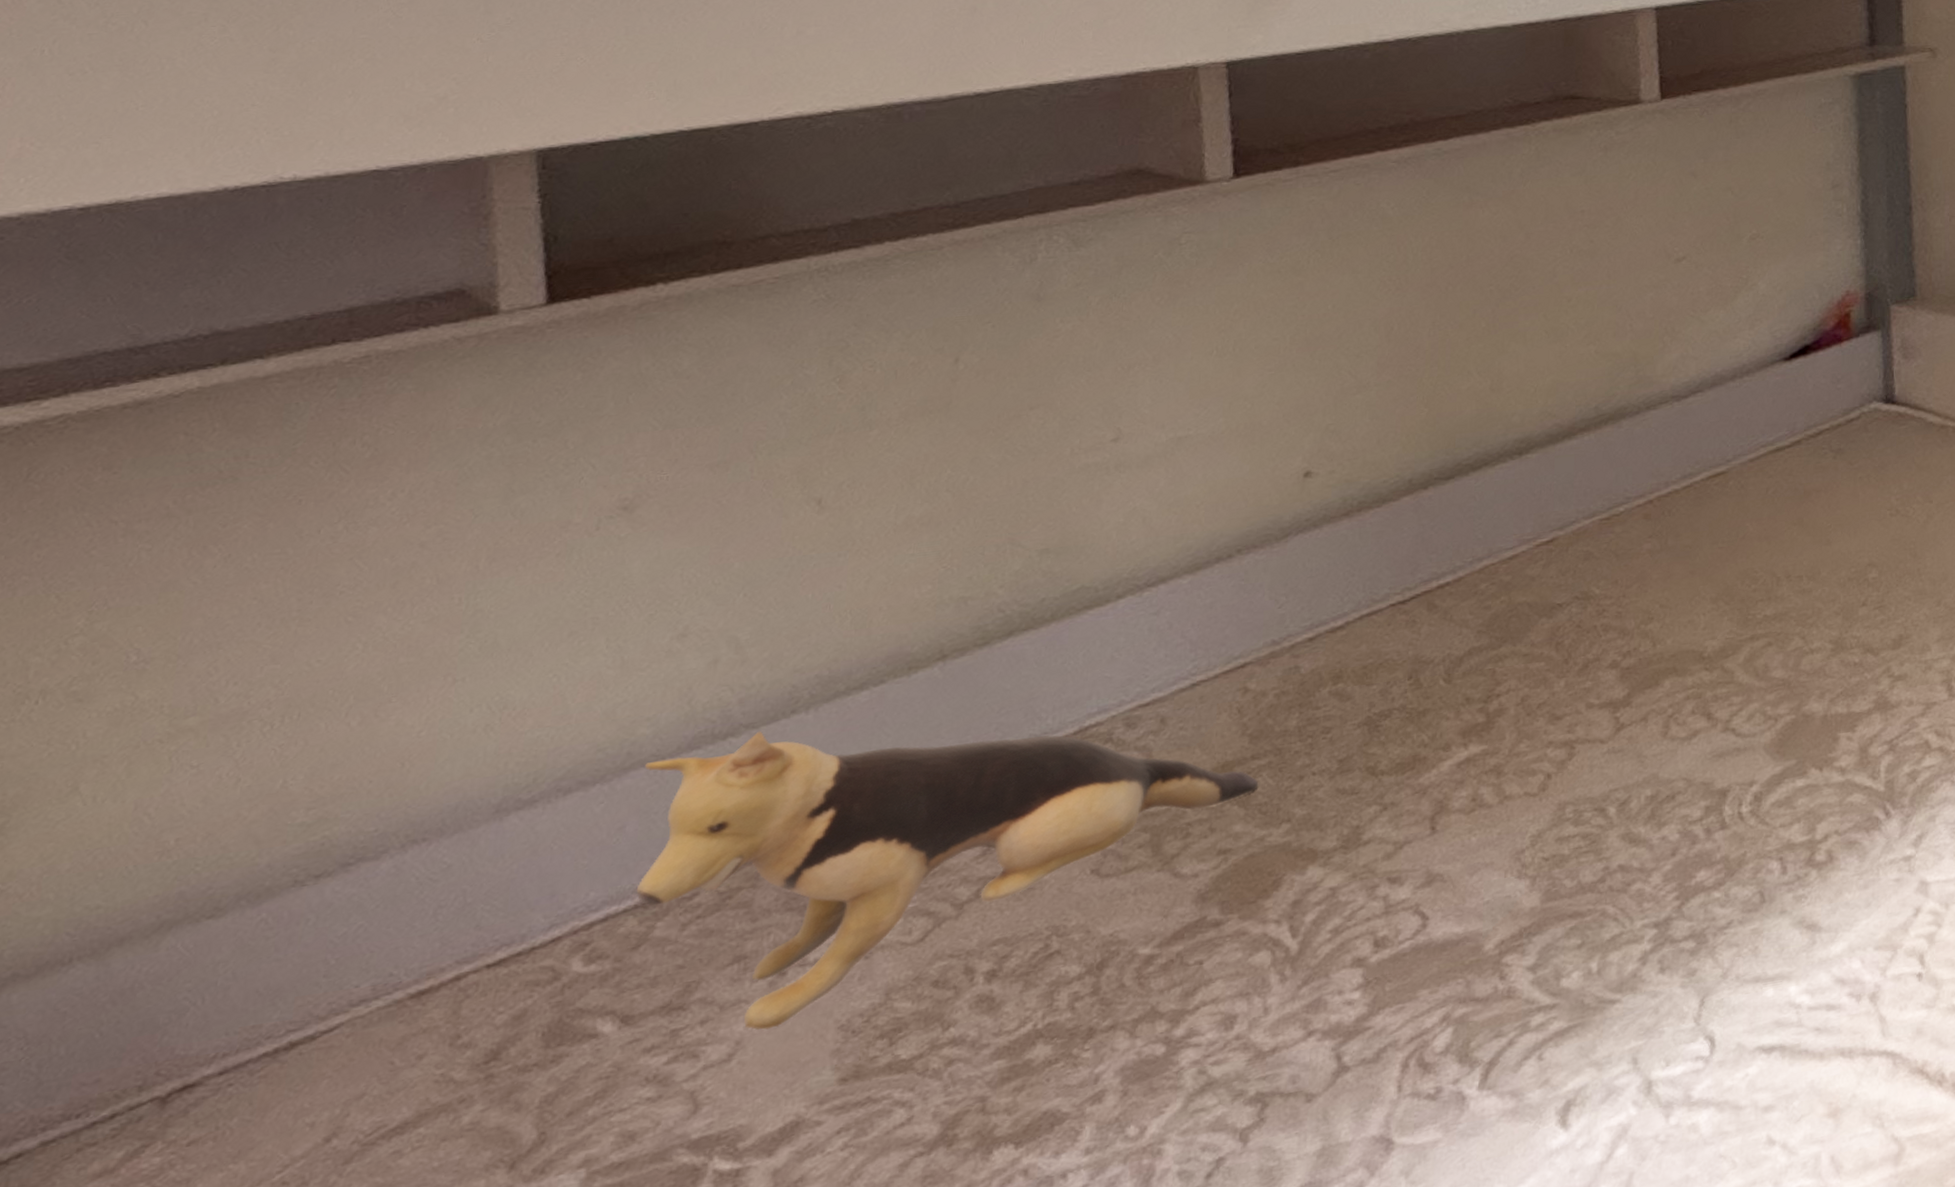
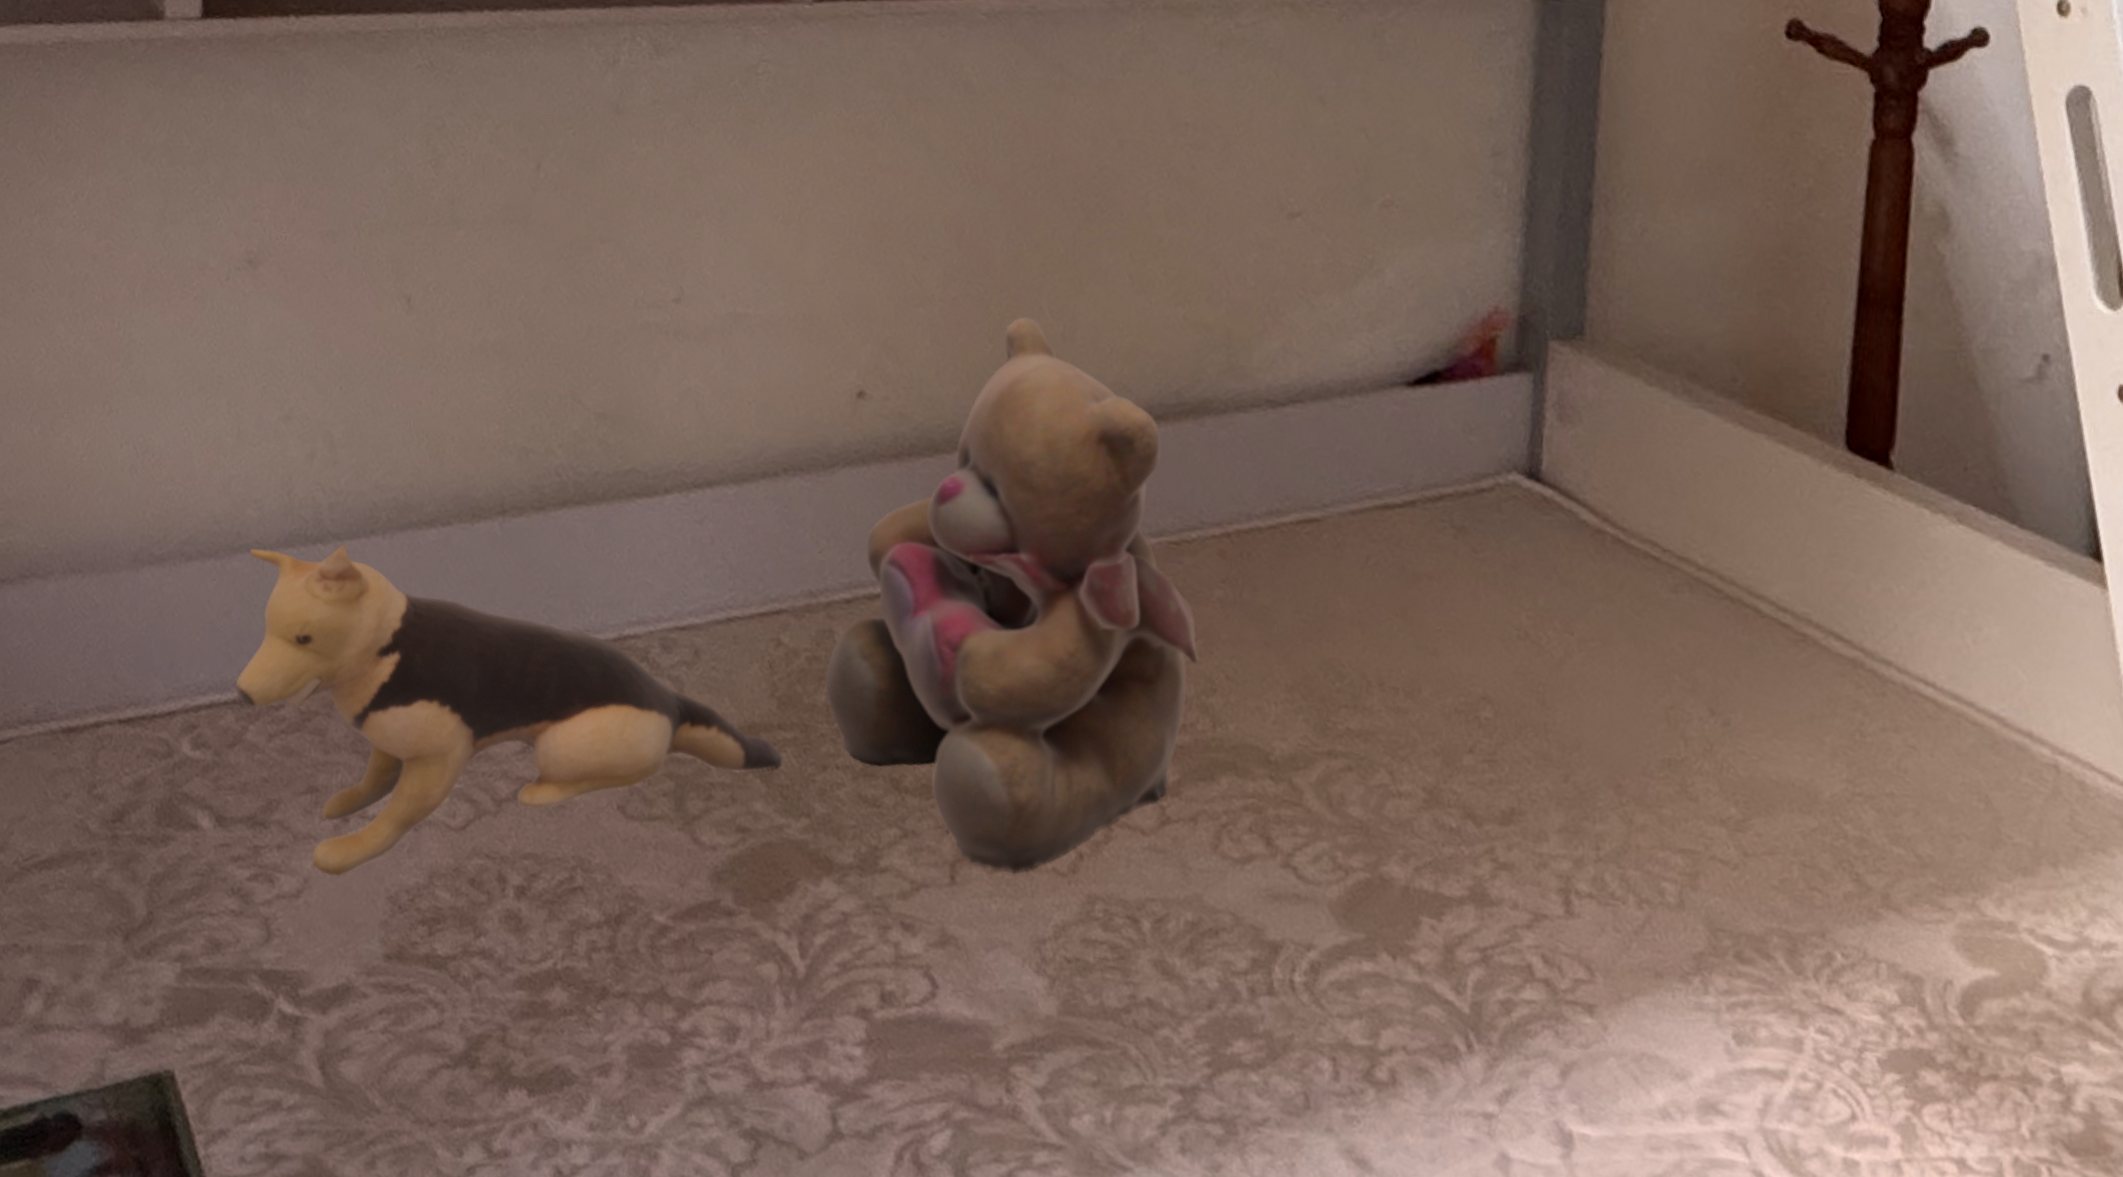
teddy bear: none [1295,381,1635,811] -> present [825,316,1199,872]

